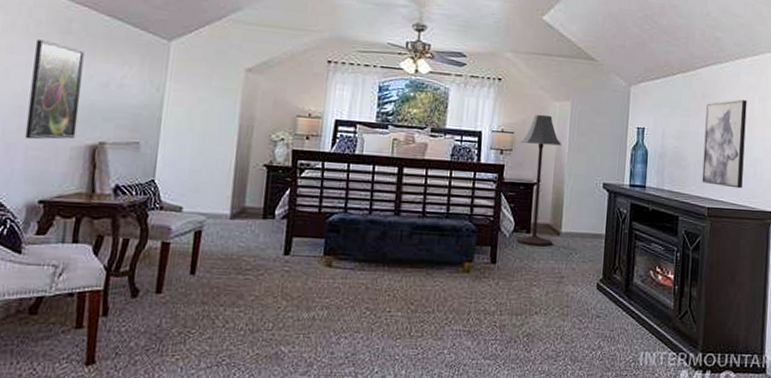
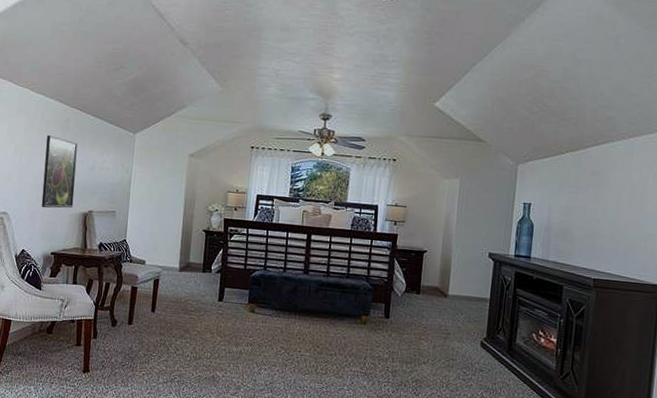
floor lamp: present [516,114,561,247] -> none [407,190,450,307]
wall art: present [702,100,747,189] -> none [588,177,640,262]

